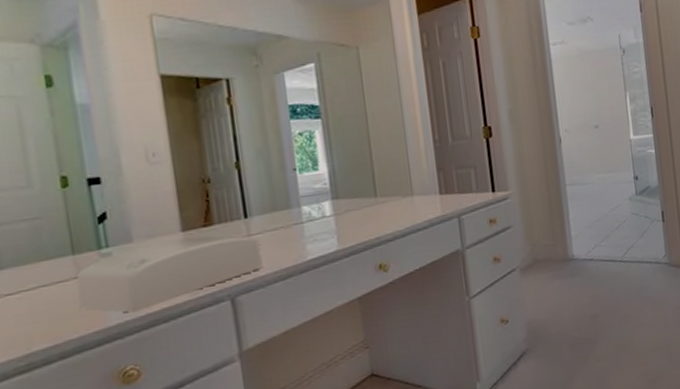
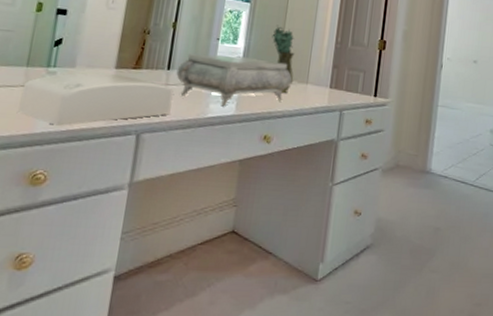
jewelry box: none [256,178,394,245] -> present [176,54,292,107]
vase: none [357,136,397,212] -> present [272,24,295,93]

